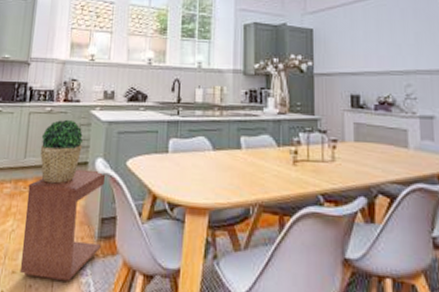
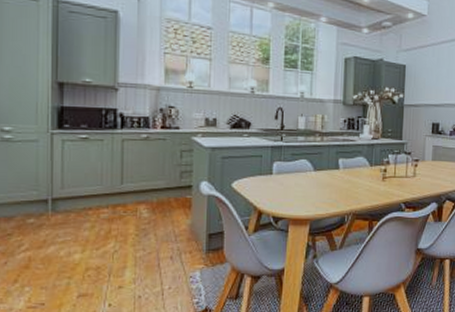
side table: present [19,169,106,281] -> none [127,192,211,289]
potted plant: present [39,119,84,184] -> none [138,146,186,207]

